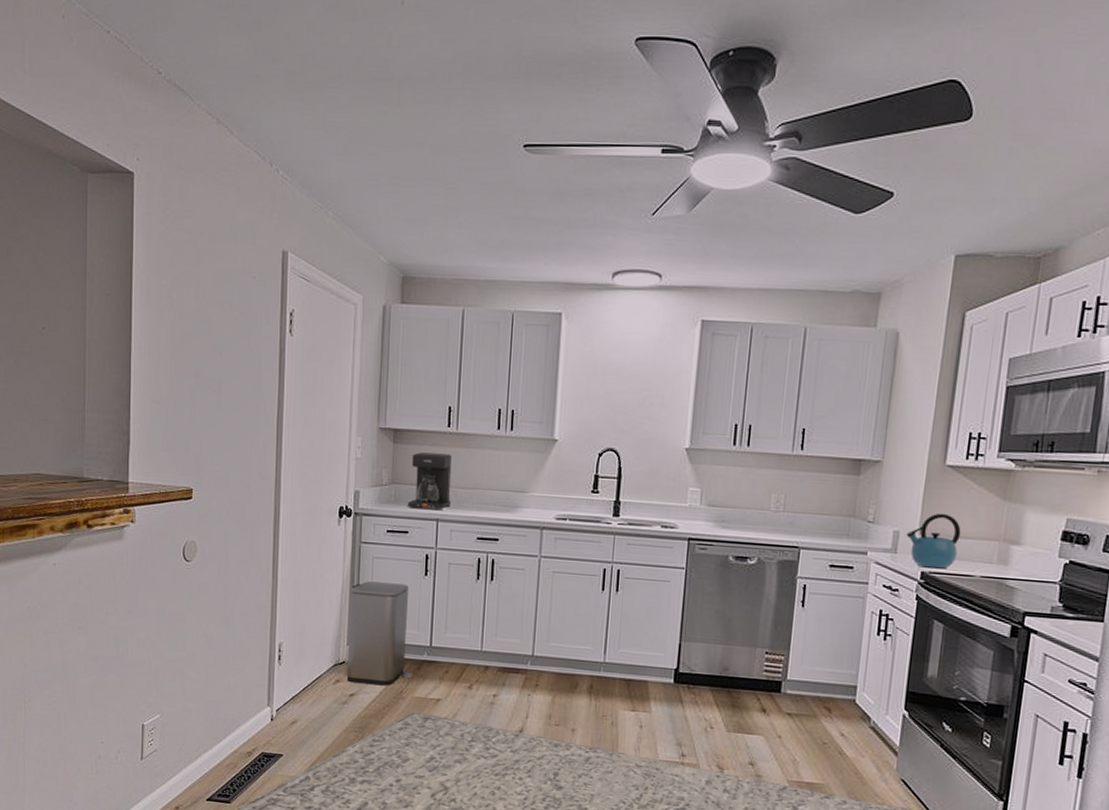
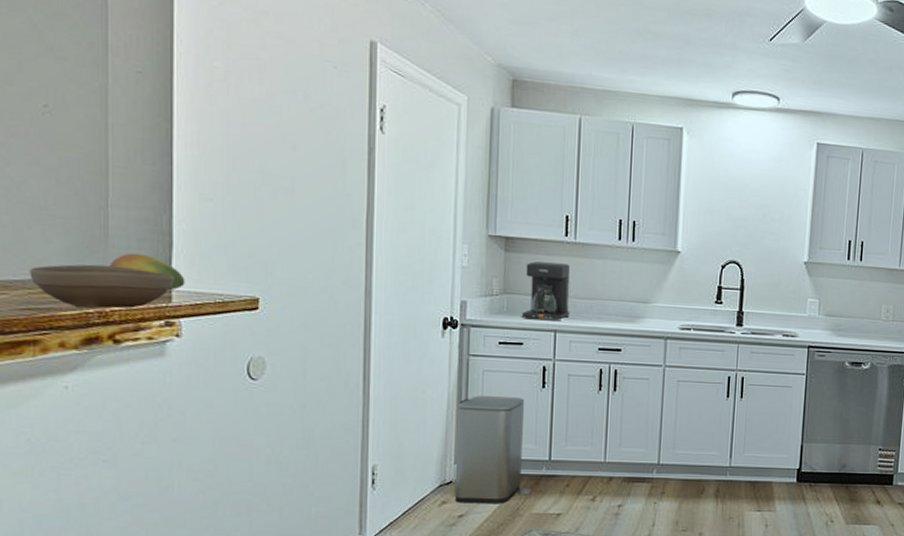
bowl: none [31,460,131,499] -> present [29,264,175,309]
fruit: none [85,450,139,483] -> present [109,253,185,291]

